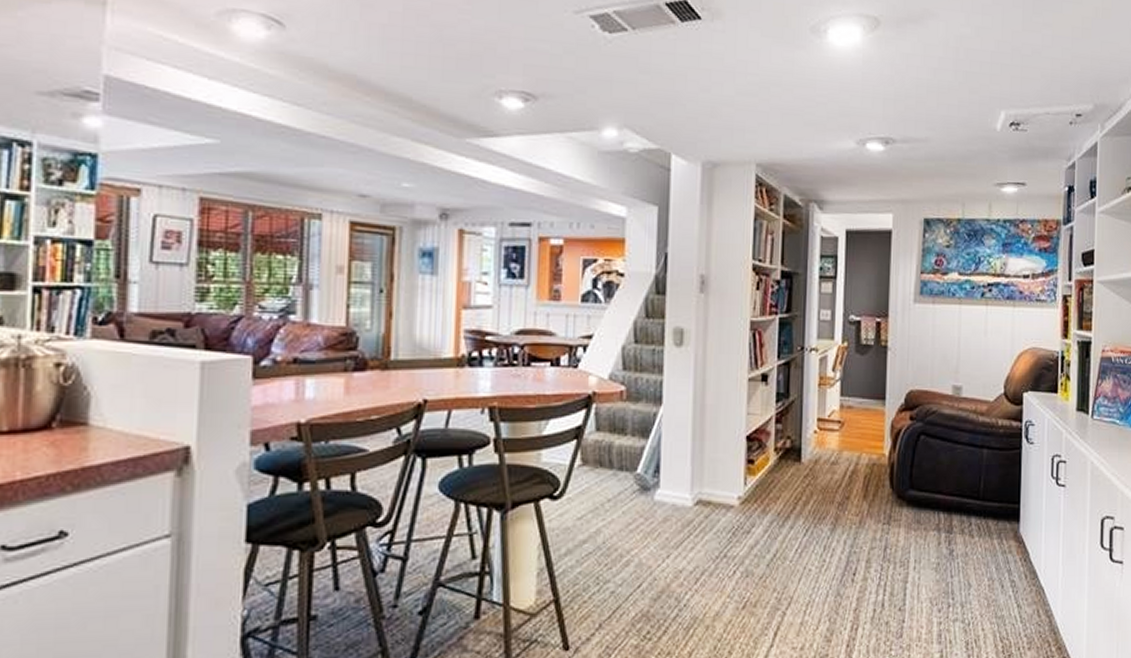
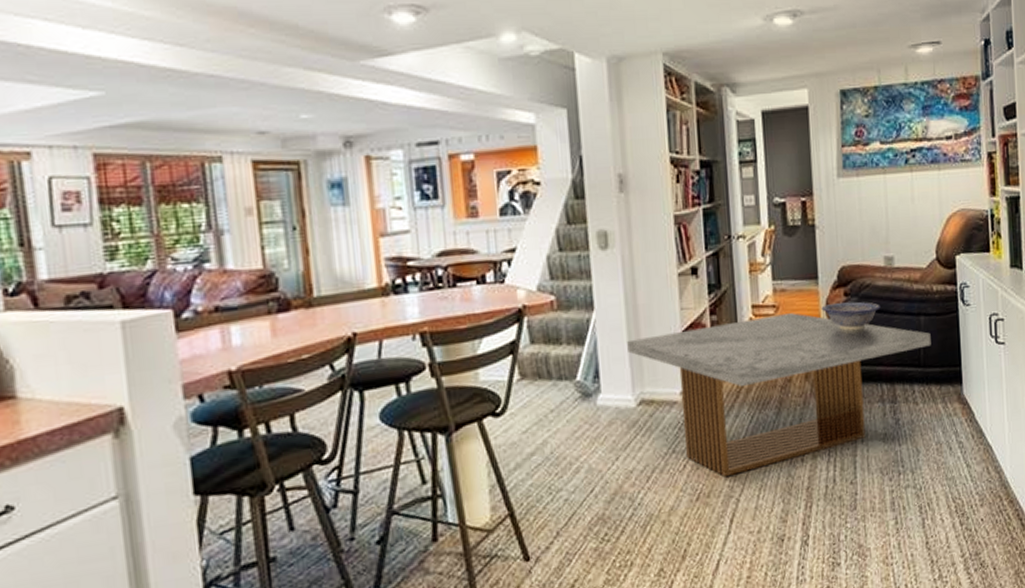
coffee table: none [691,431,992,587] -> present [627,313,931,477]
decorative bowl: none [886,426,945,456] -> present [821,301,881,331]

